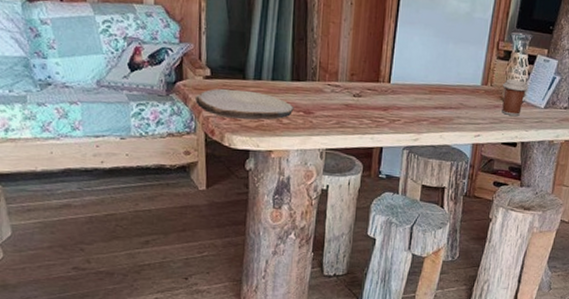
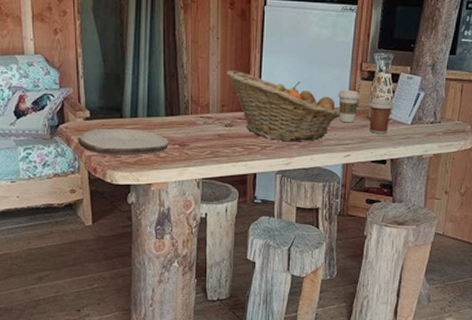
fruit basket: none [357,38,474,118] -> present [226,70,340,142]
coffee cup: none [471,68,495,103] -> present [337,90,360,123]

